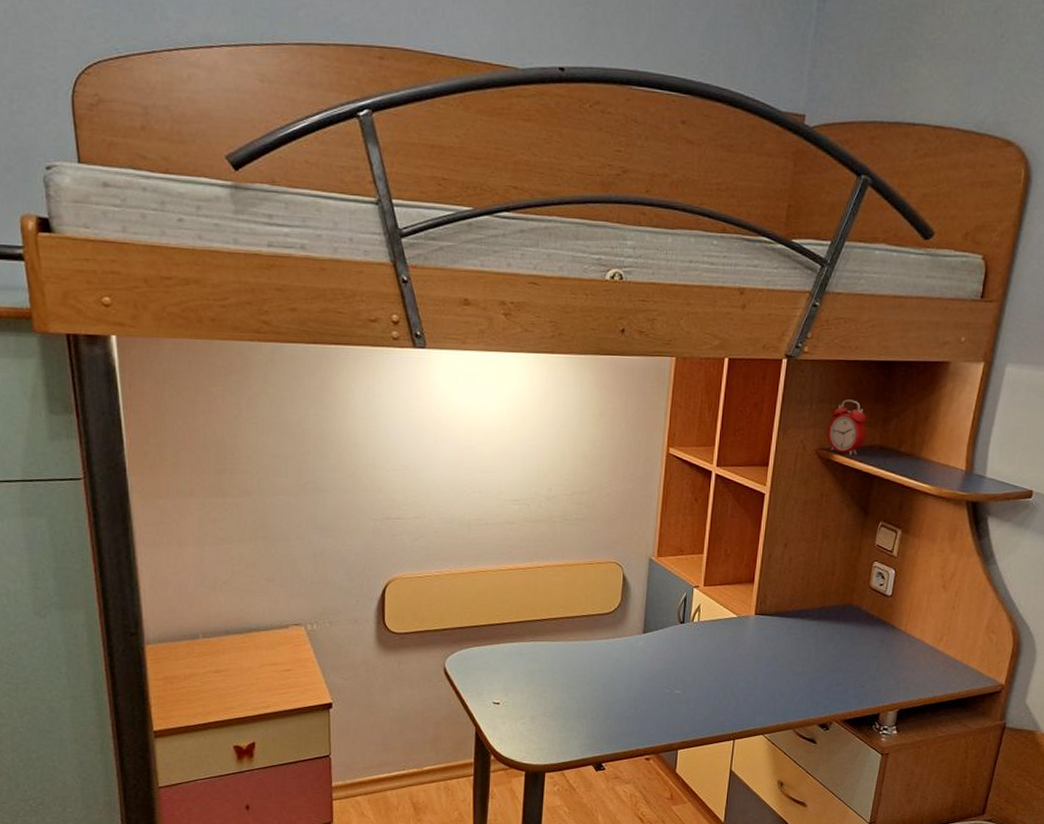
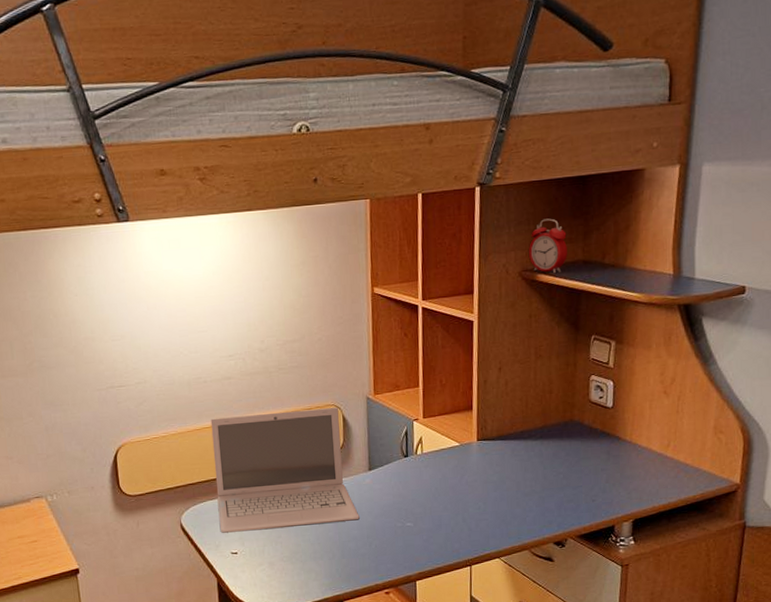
laptop: none [484,563,628,683] -> present [210,407,360,533]

